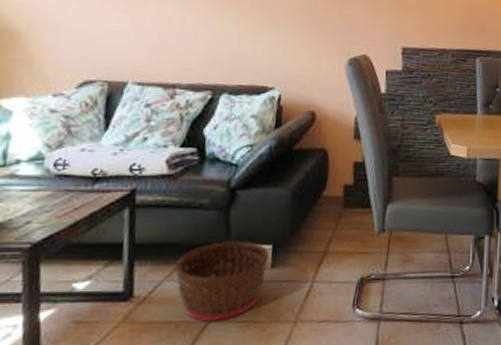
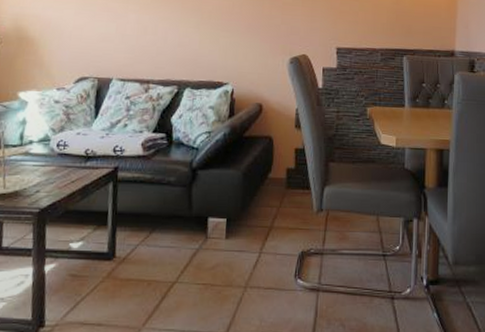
basket: present [175,241,269,322] -> none [148,214,224,282]

